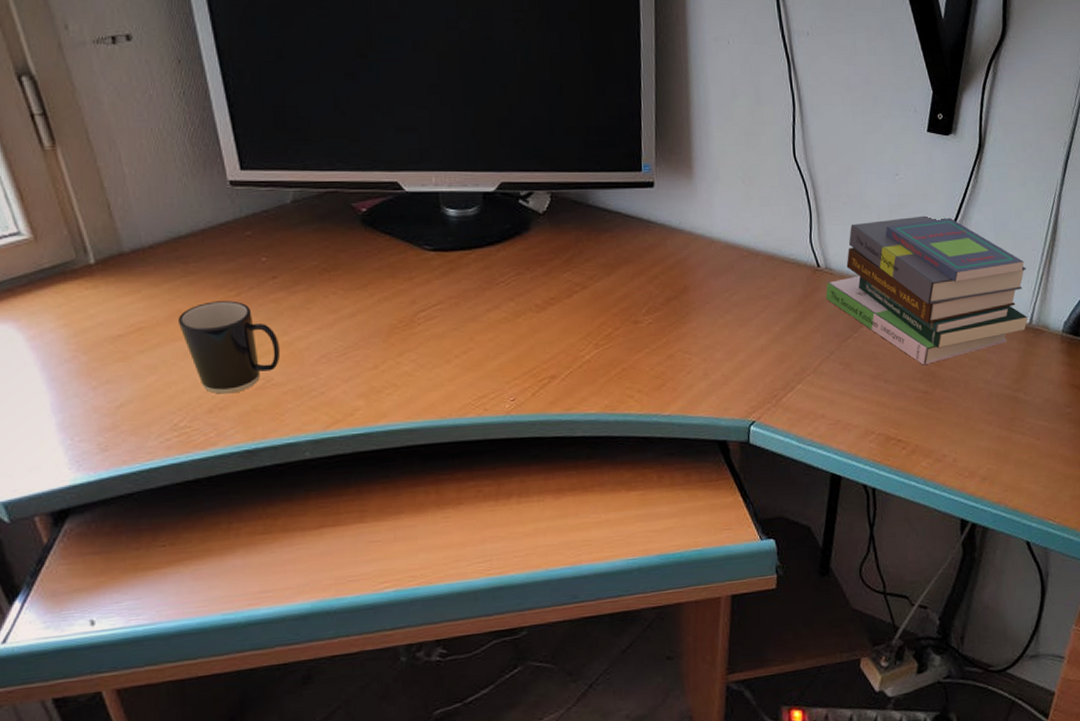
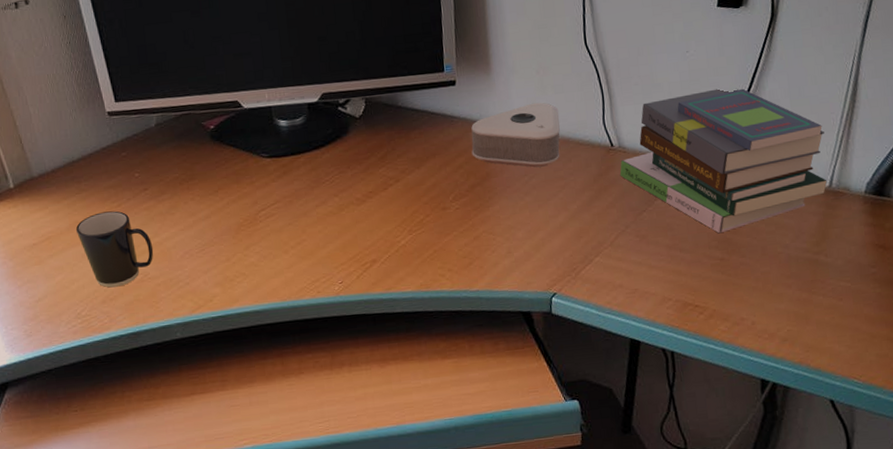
speaker: none [668,214,765,284] -> present [471,102,560,168]

